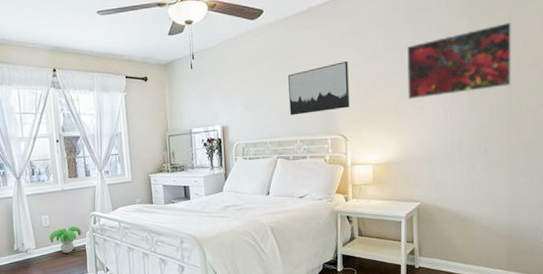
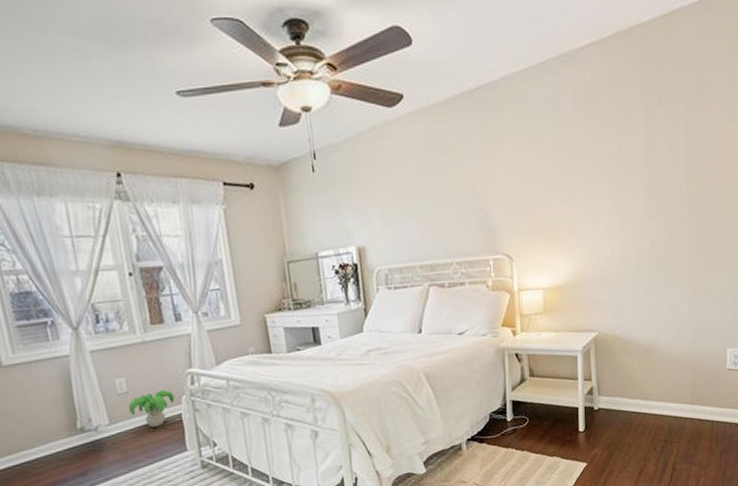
wall art: present [288,61,349,116] -> none [438,162,513,232]
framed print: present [407,22,512,100] -> none [578,114,692,209]

